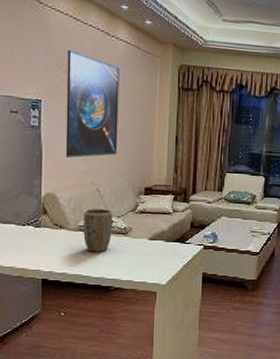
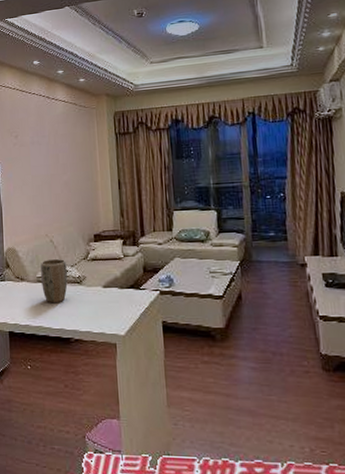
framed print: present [65,49,120,158] -> none [17,117,66,213]

